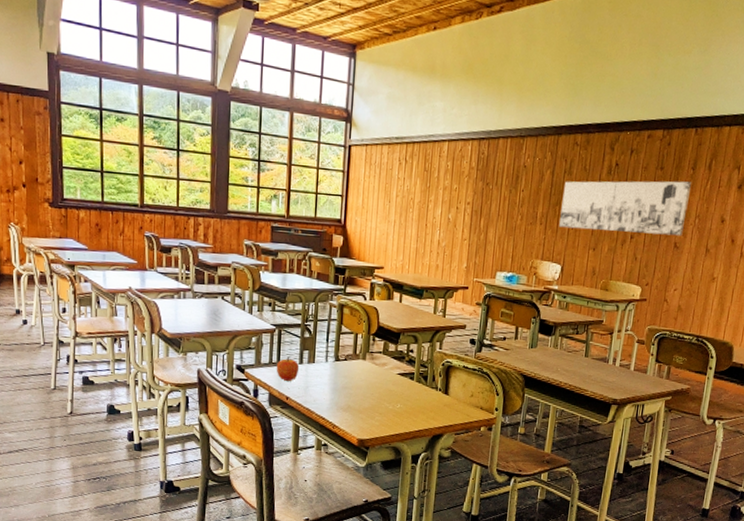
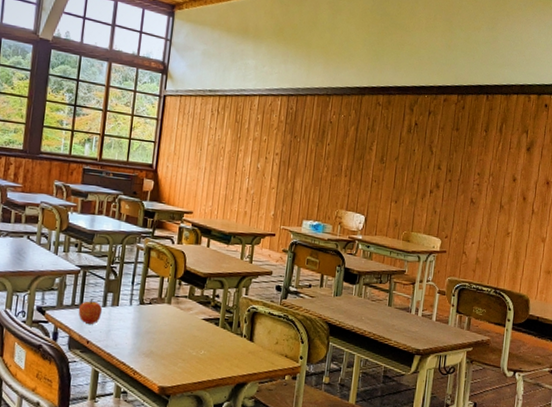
wall art: present [559,181,692,236] -> none [363,137,485,193]

